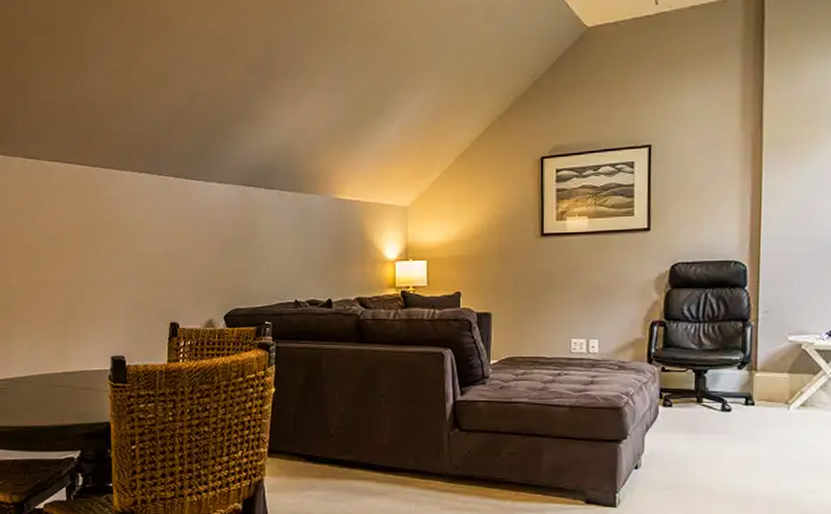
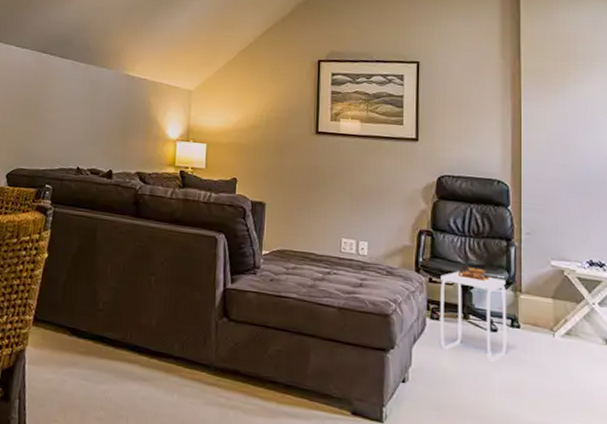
side table: none [672,351,741,440] -> present [440,265,507,362]

